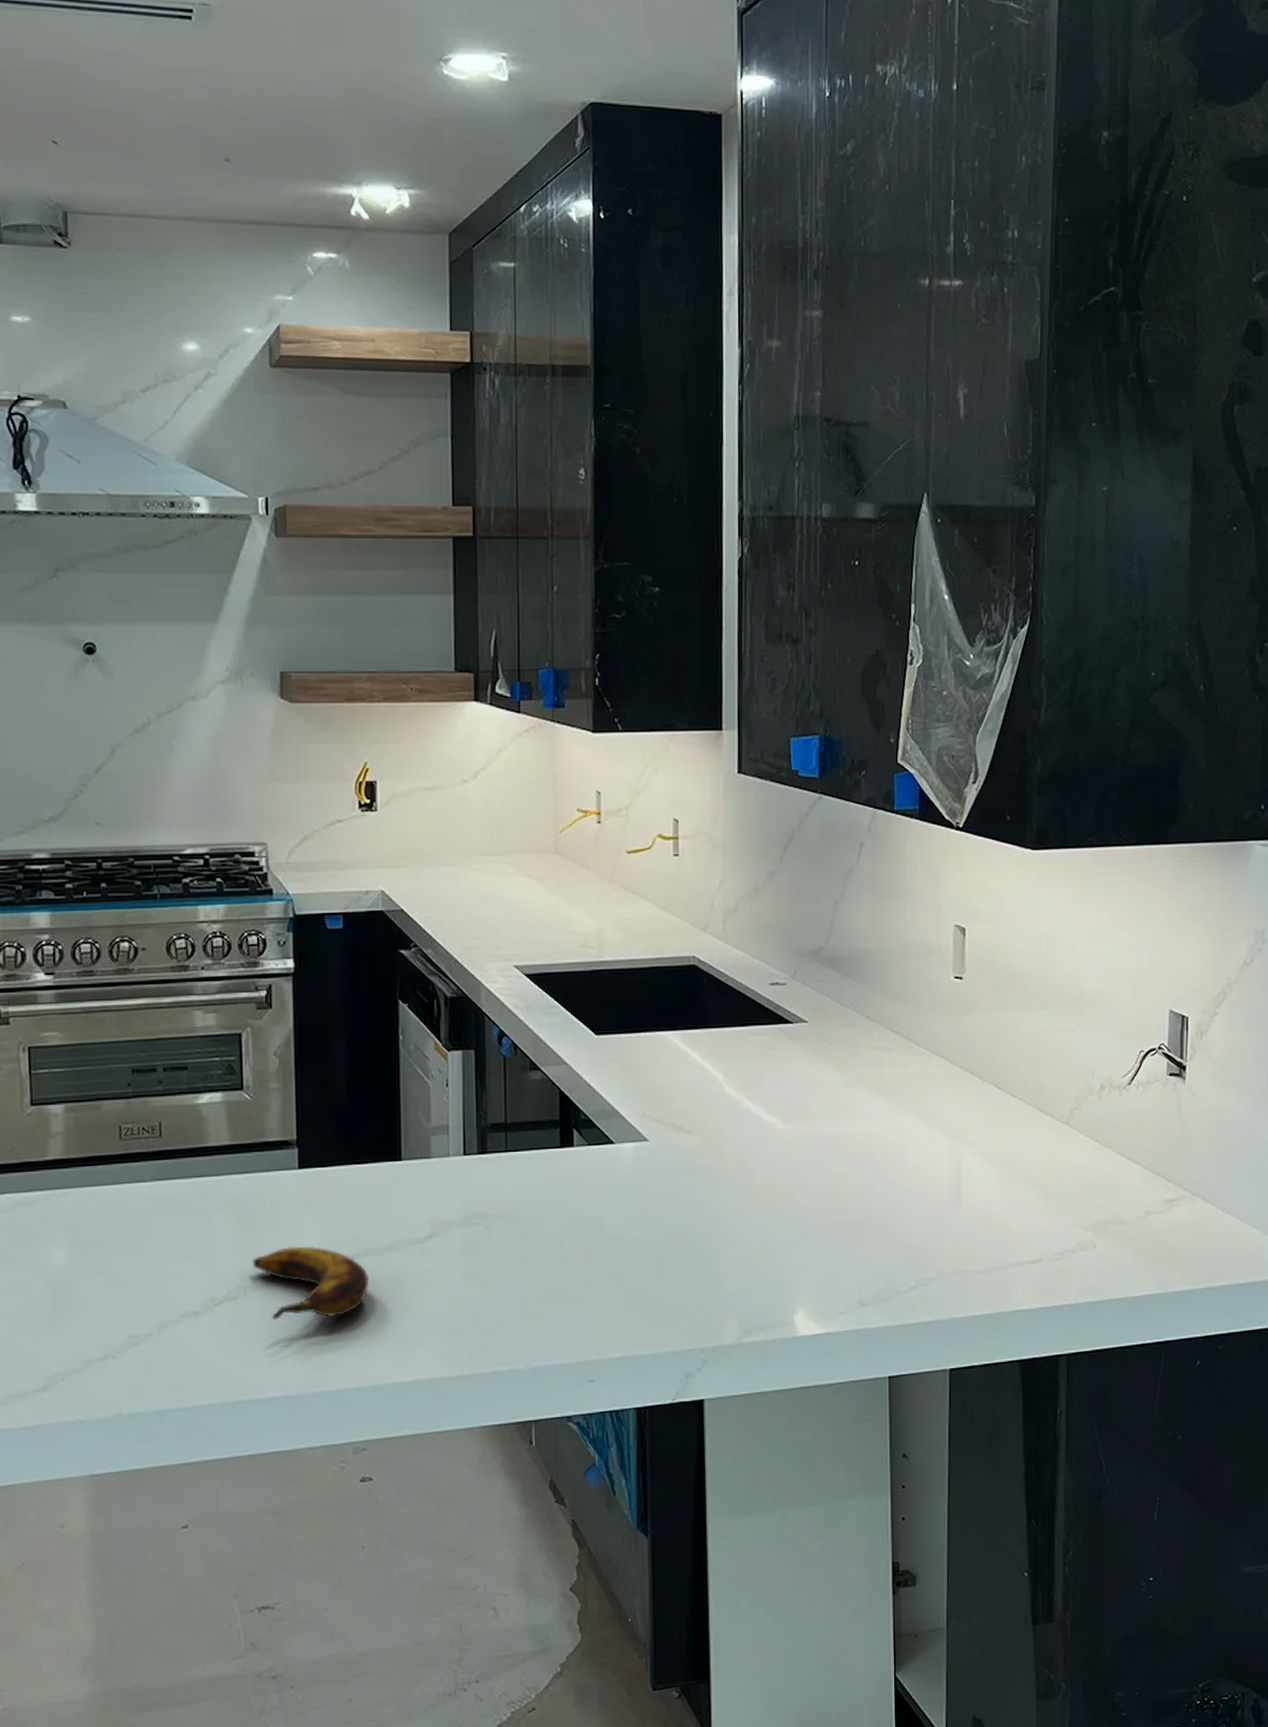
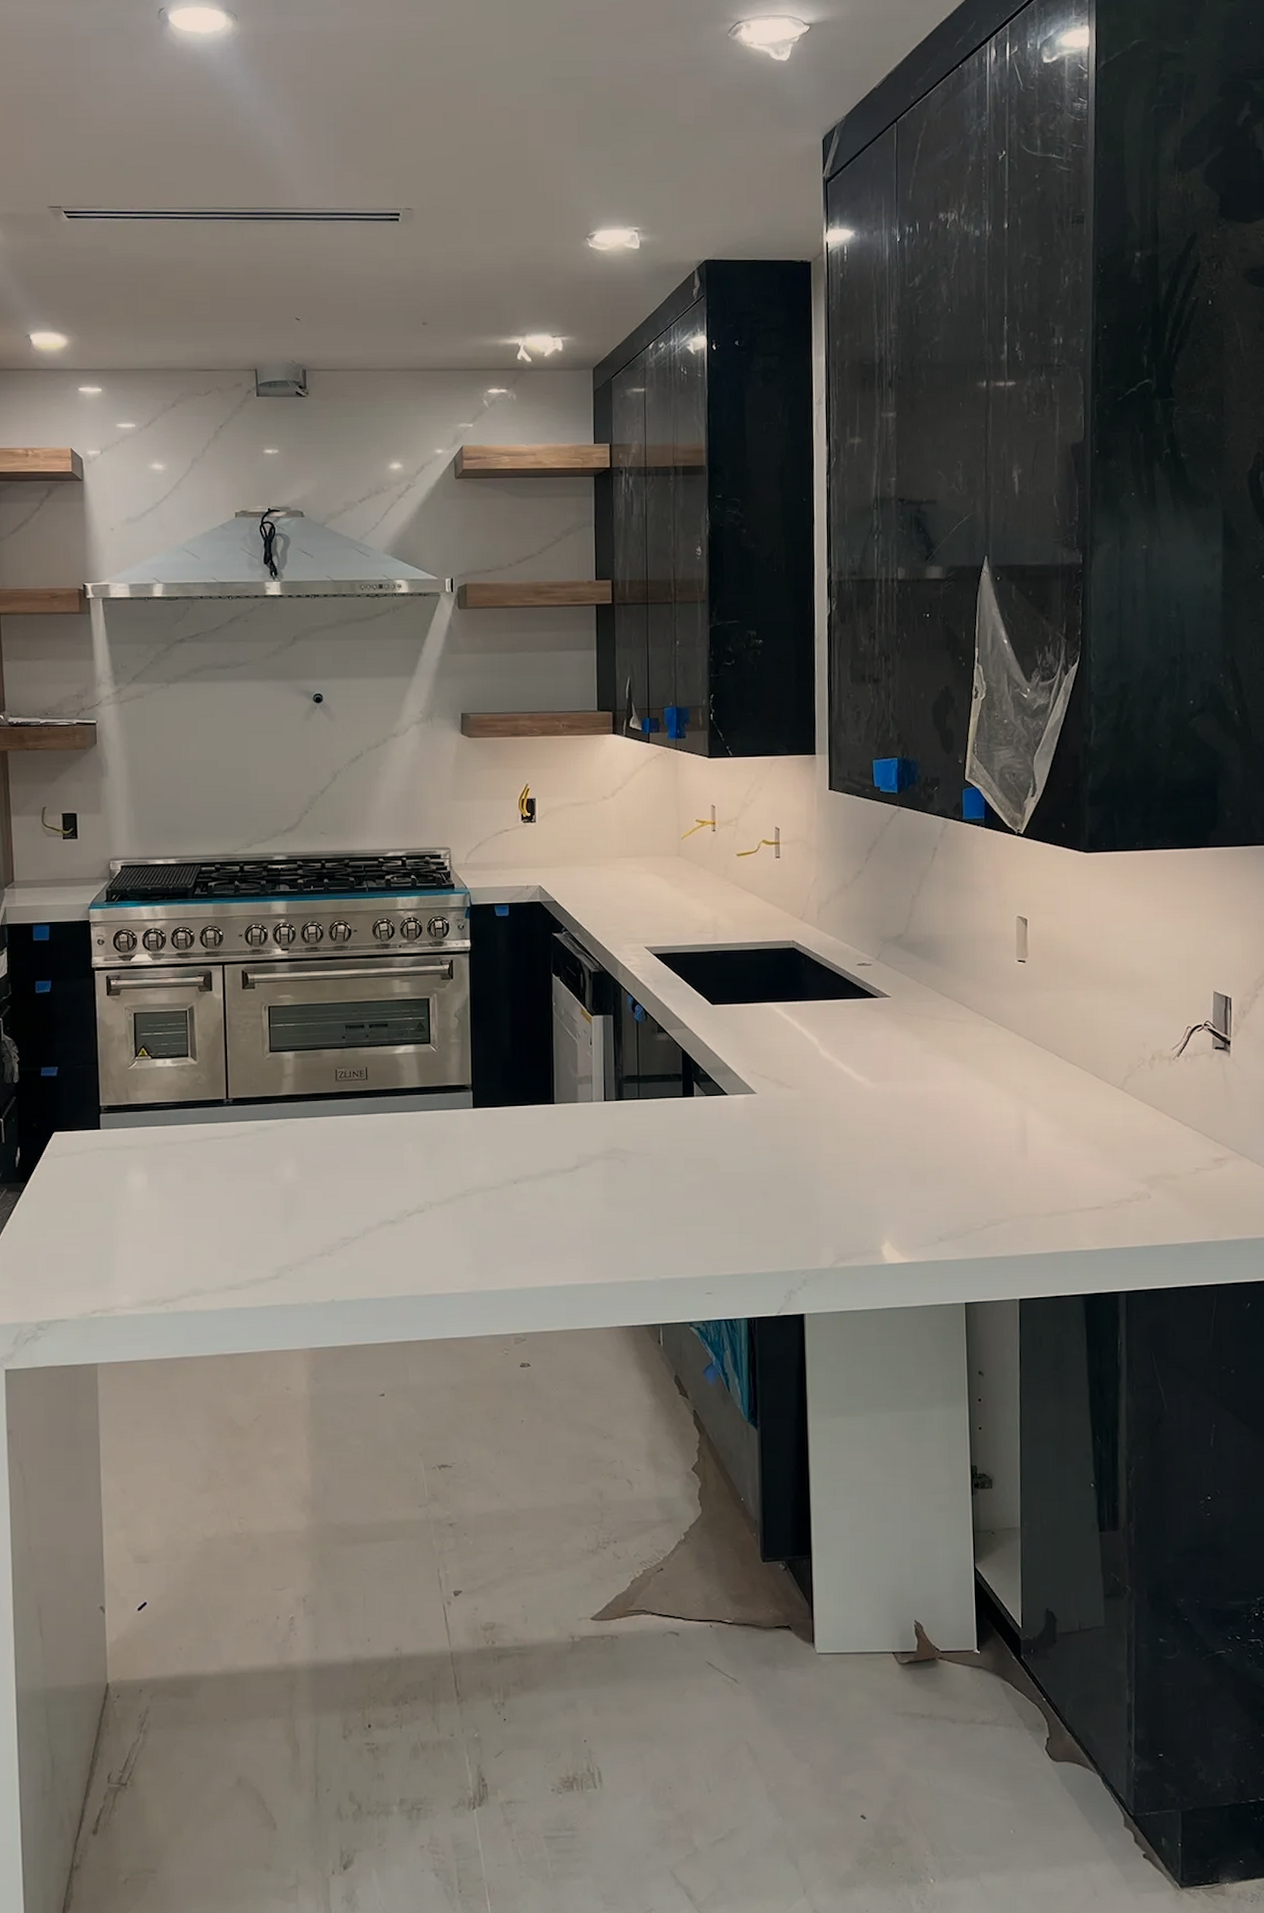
banana: present [253,1246,369,1320] -> none [437,1171,528,1230]

